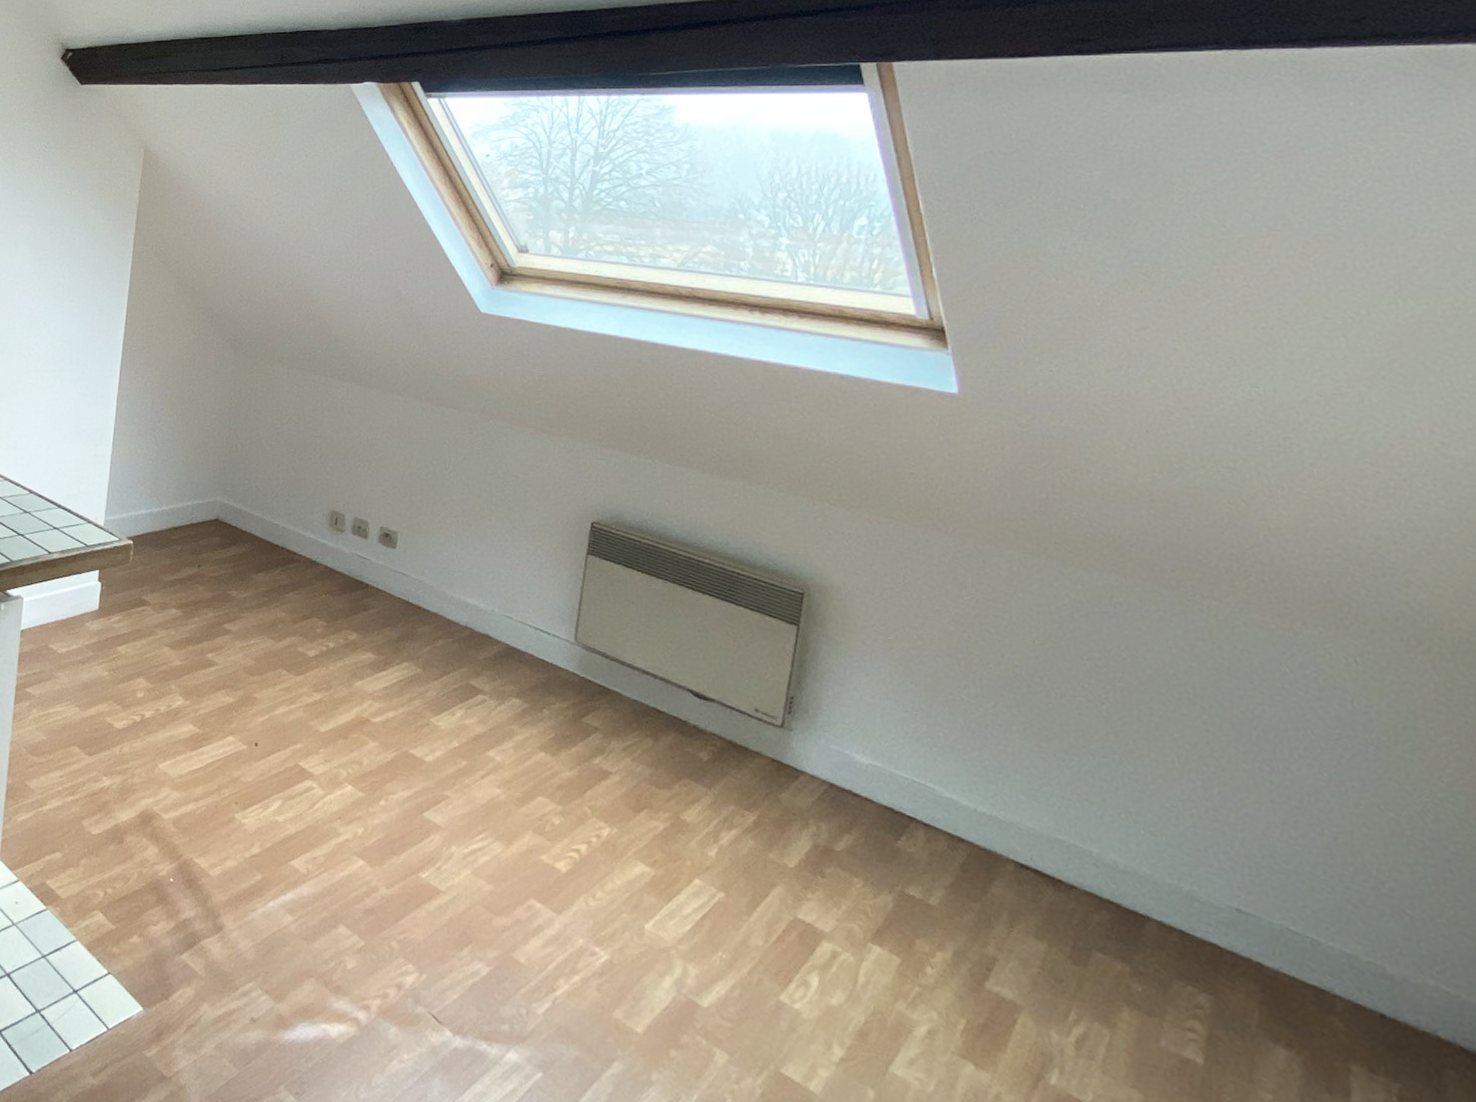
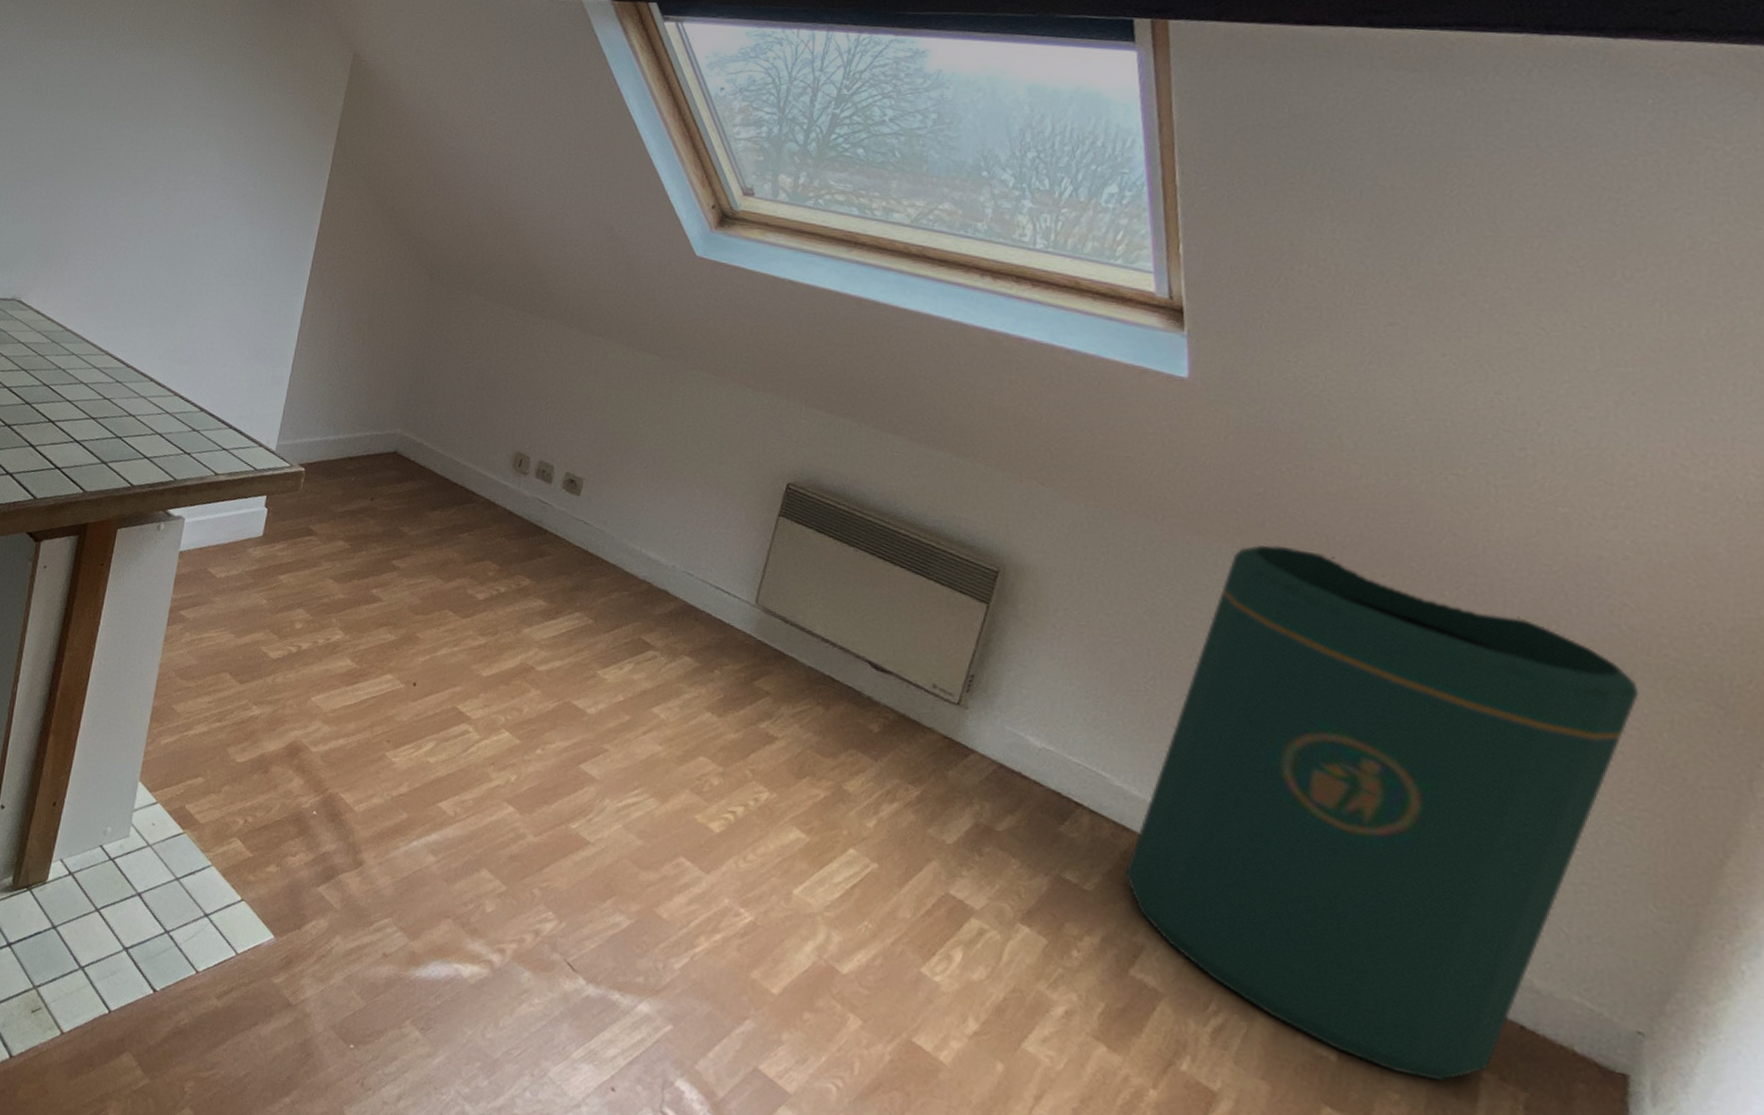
trash can: none [967,548,1440,1077] -> present [1125,545,1639,1081]

